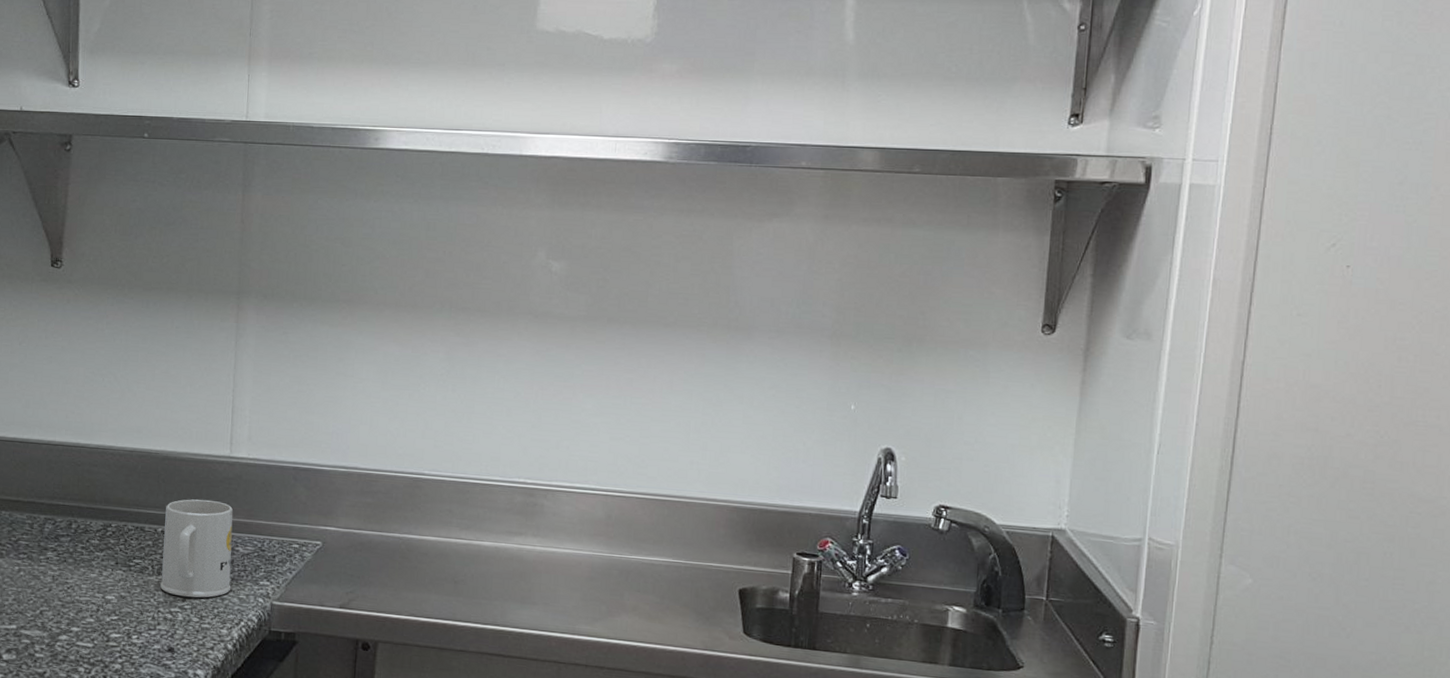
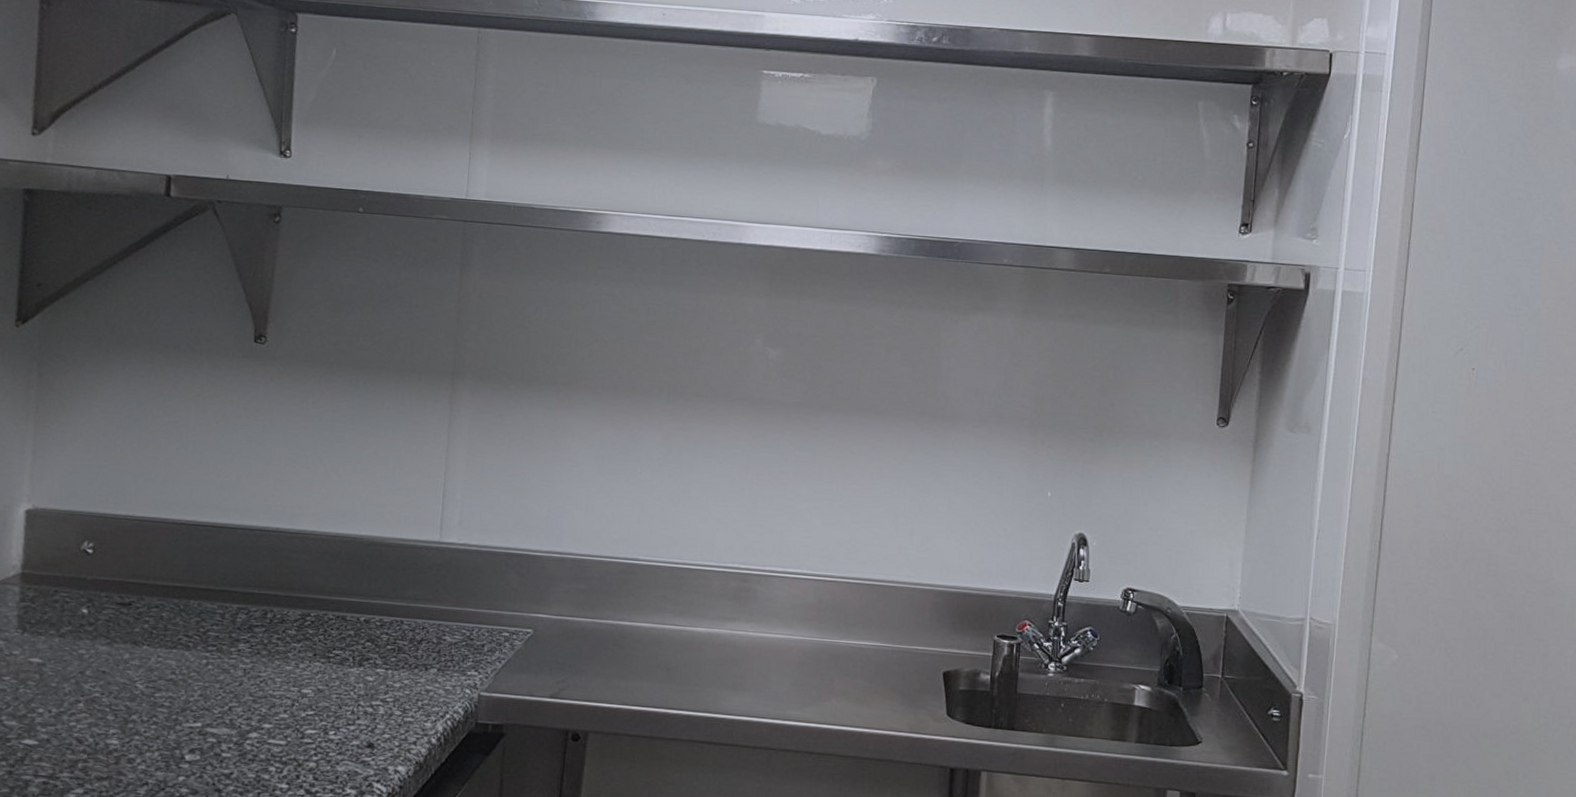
mug: present [160,499,233,598] -> none [361,586,442,690]

